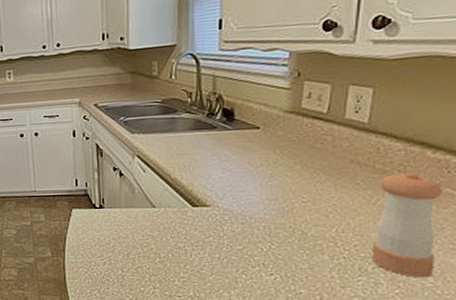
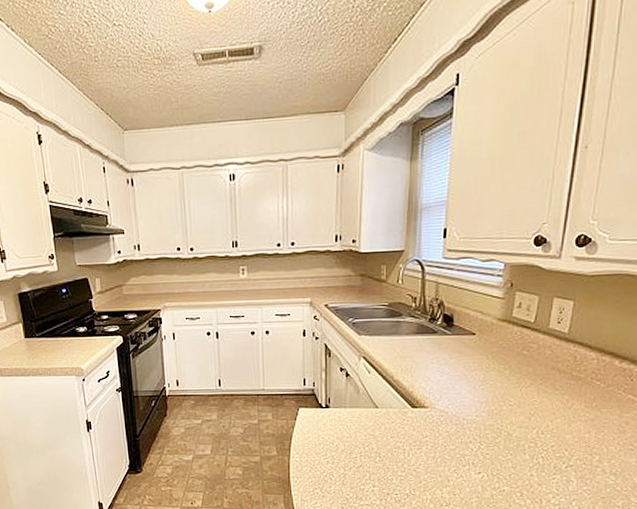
pepper shaker: present [371,172,442,278] -> none [565,379,626,476]

